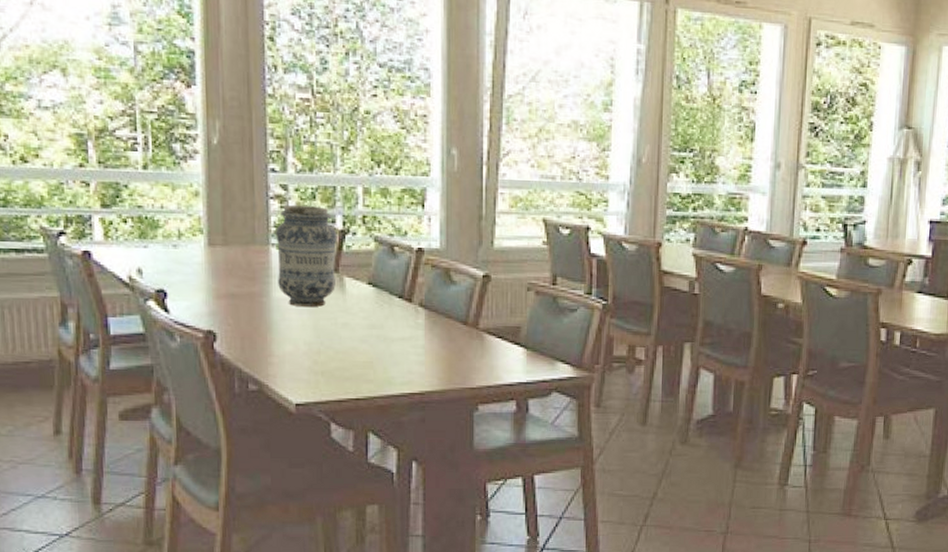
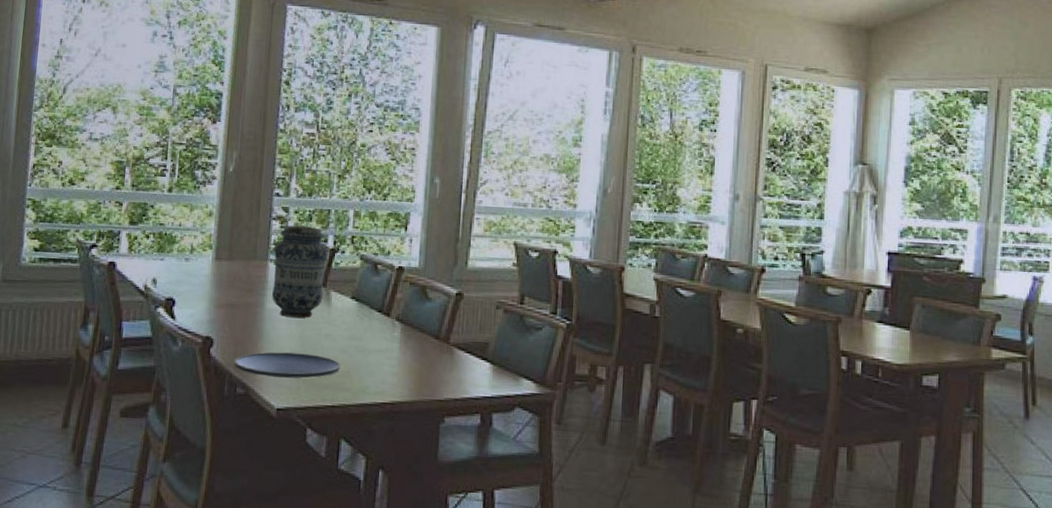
plate: none [242,344,361,372] -> present [234,352,340,379]

